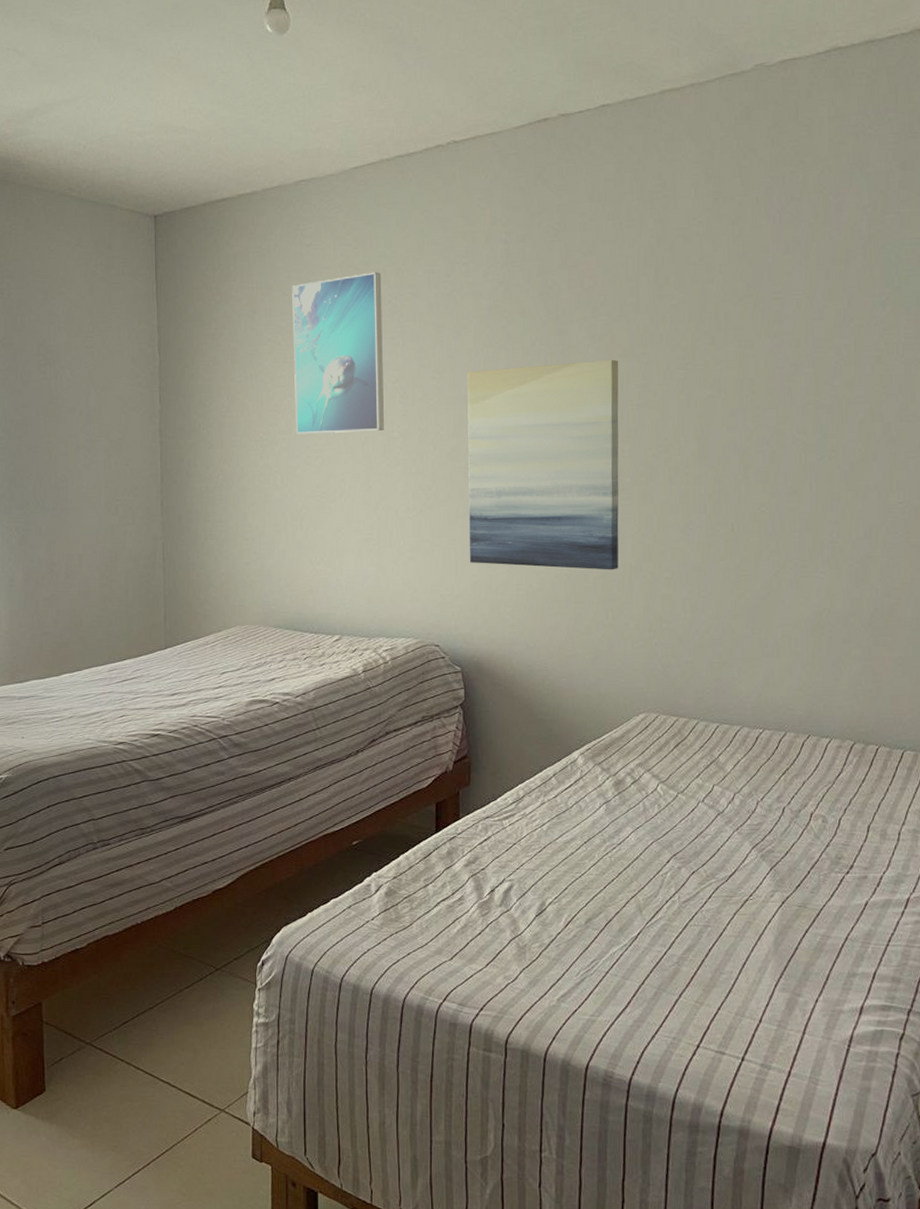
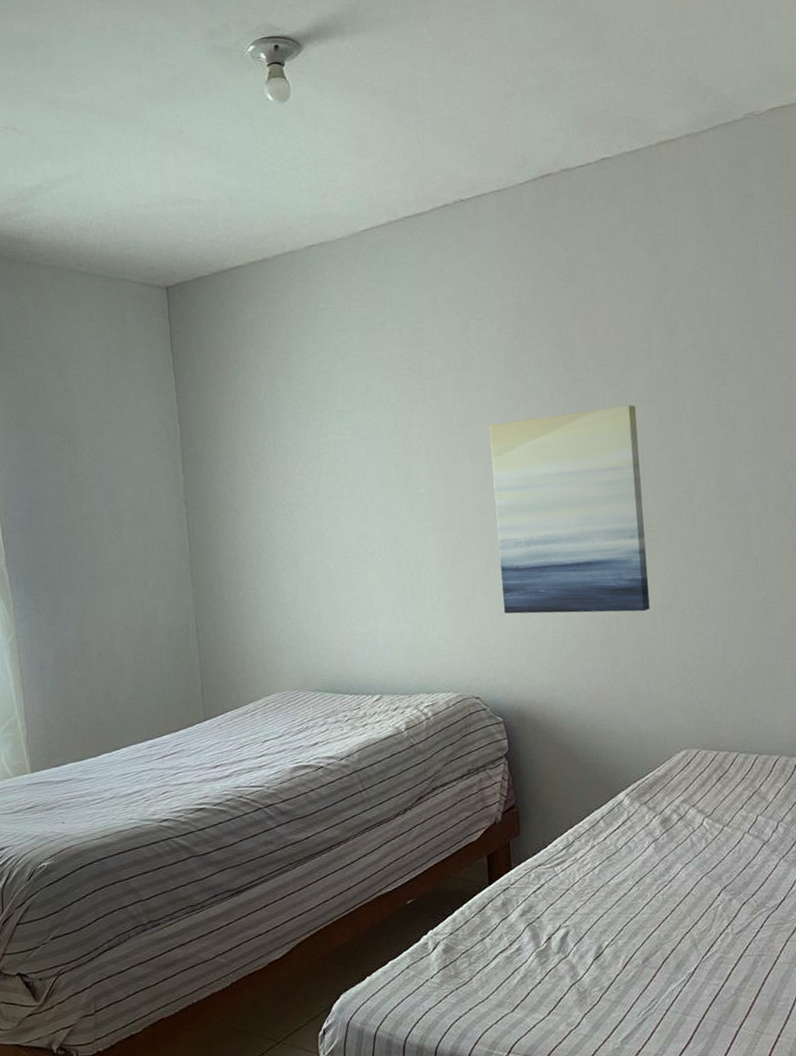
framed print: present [292,272,384,435] -> none [309,331,411,497]

